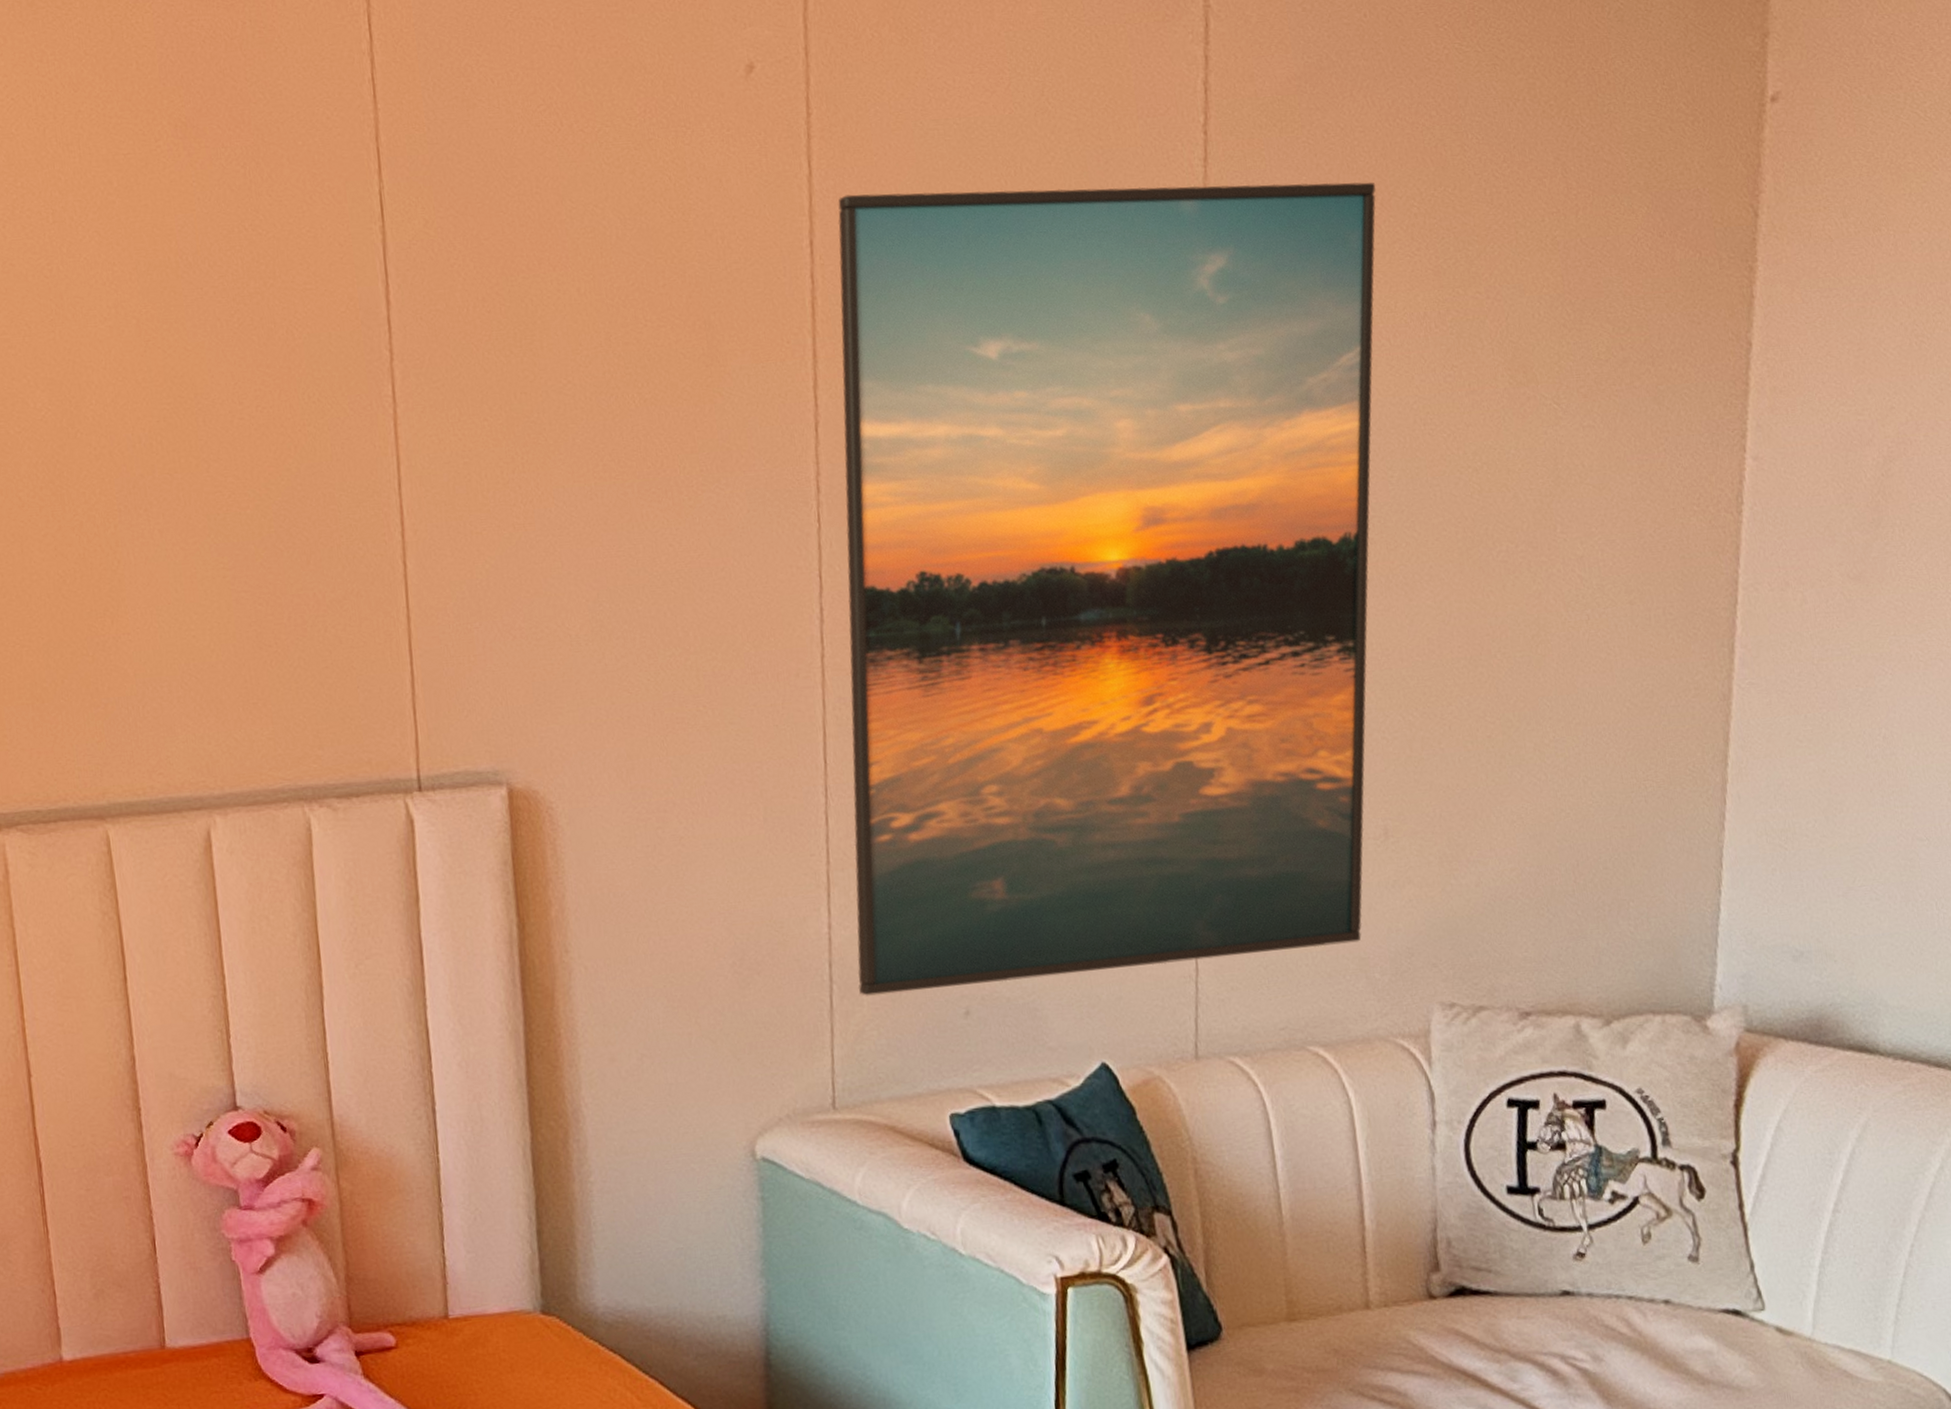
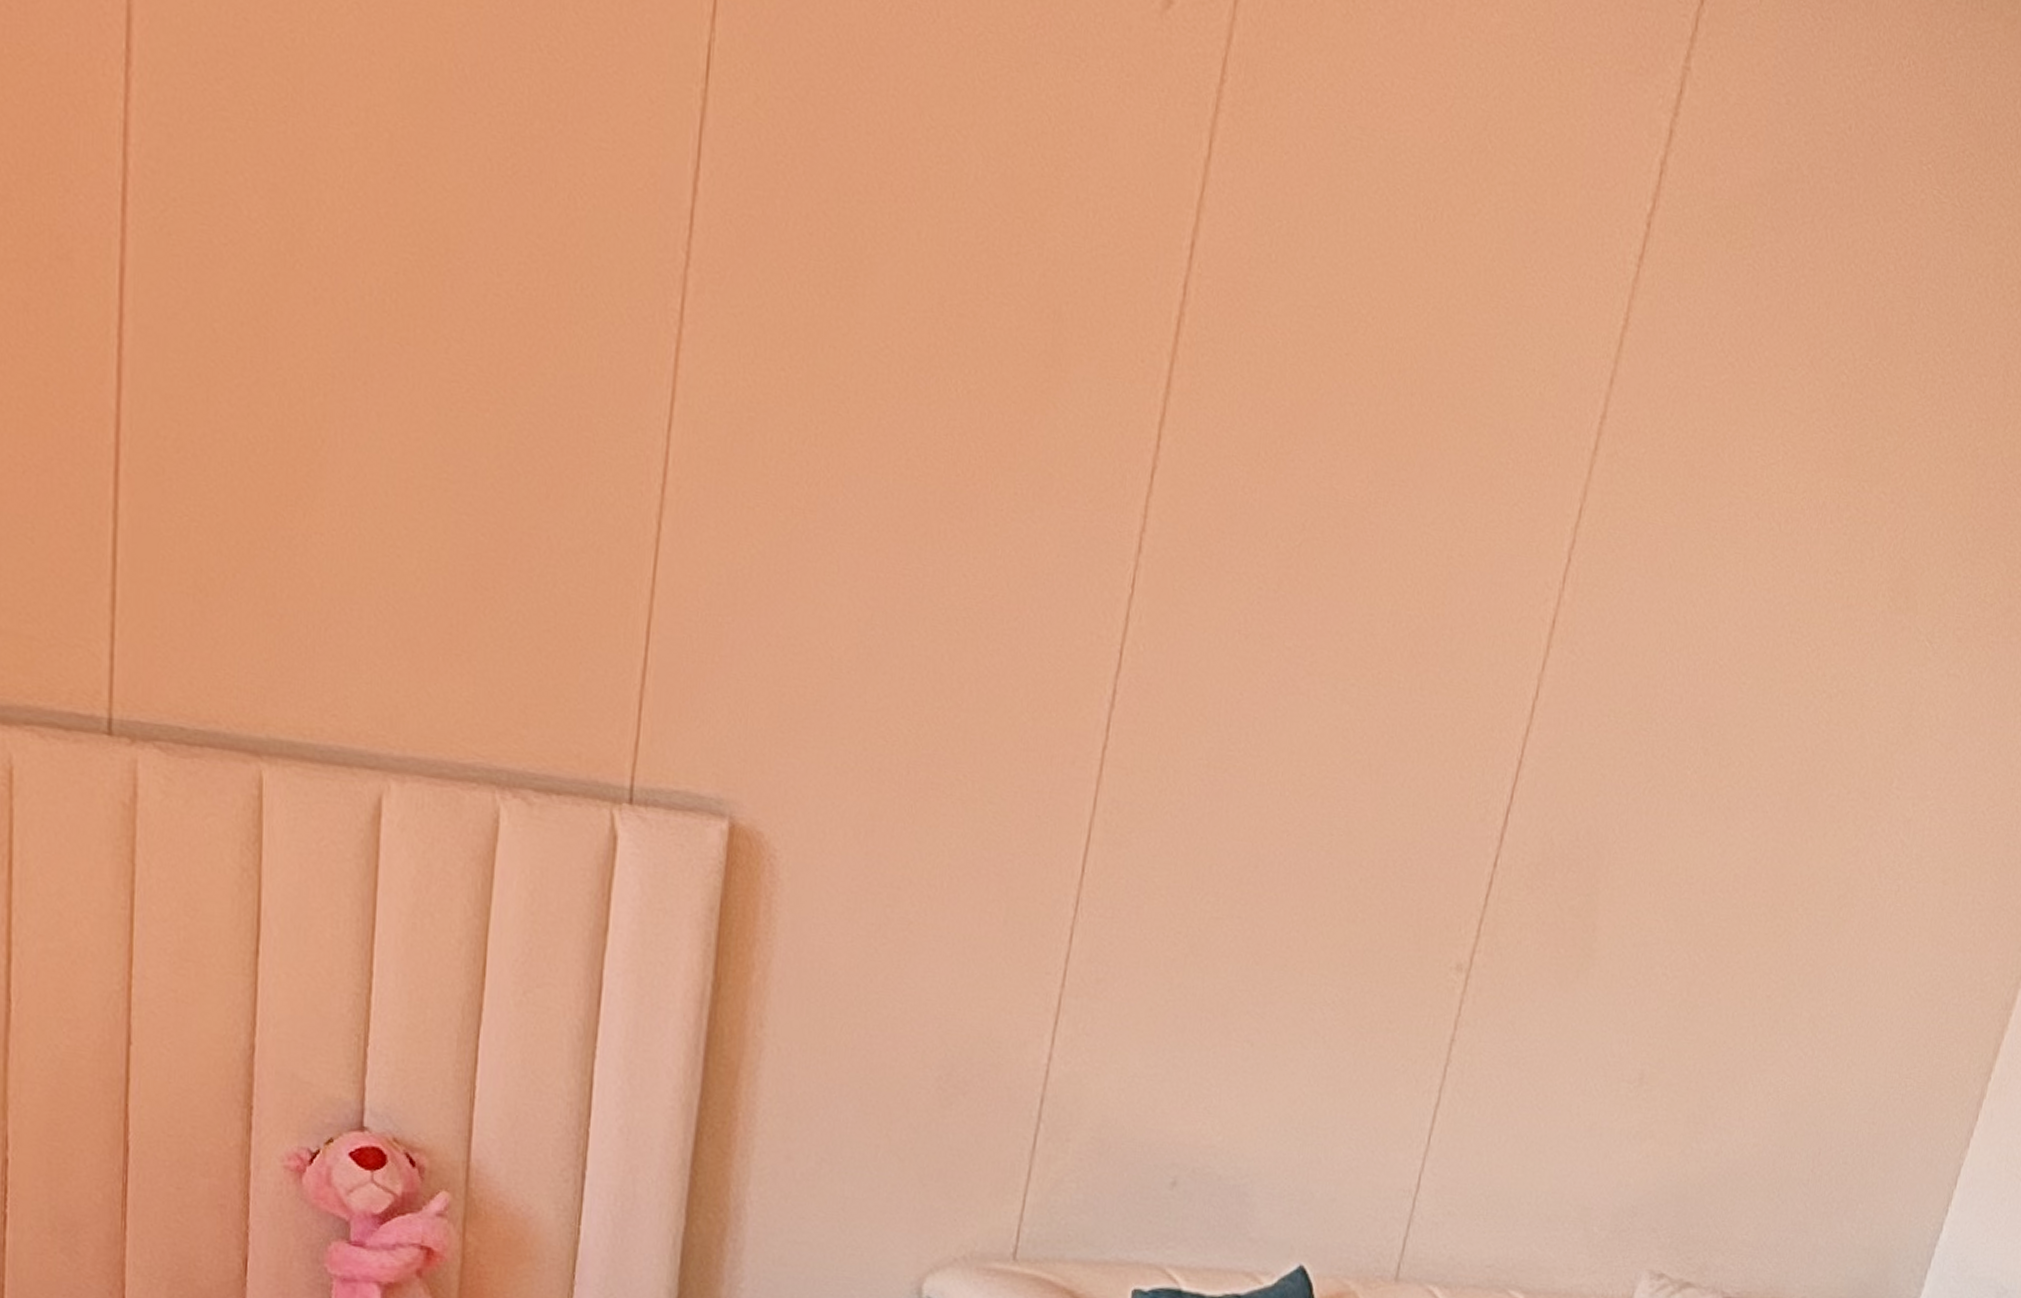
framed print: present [838,182,1377,996] -> none [1066,194,1811,1190]

